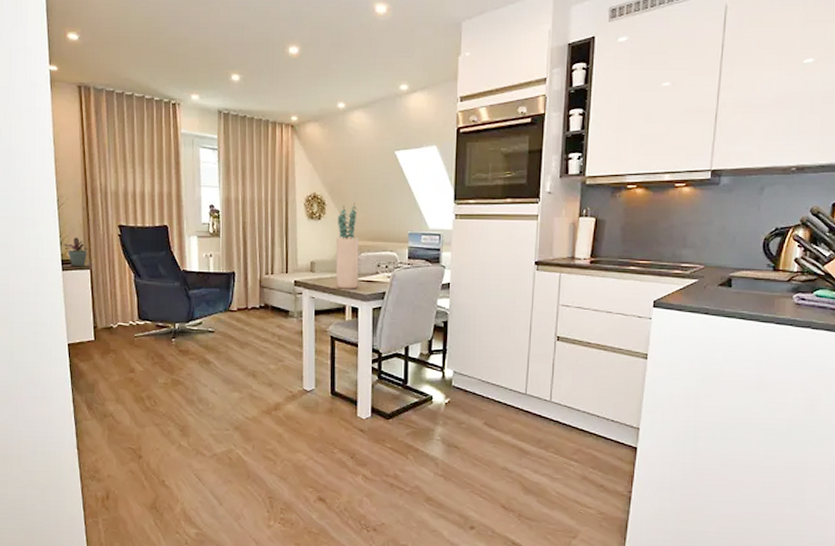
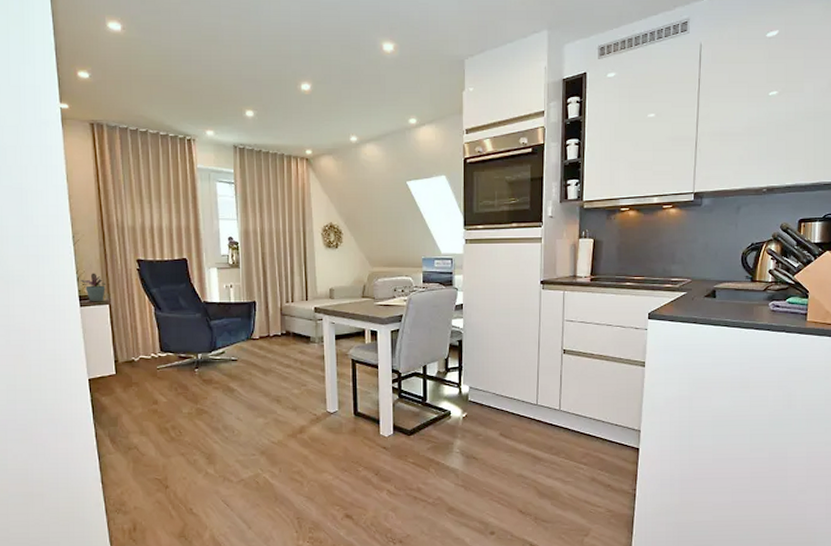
vase: present [335,202,359,289] -> none [354,230,376,314]

